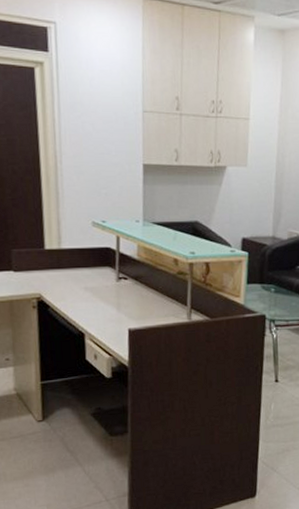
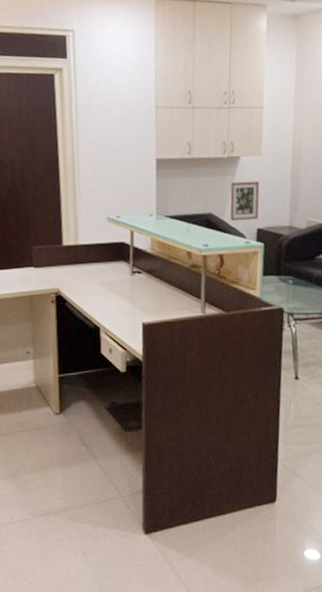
picture frame: none [216,191,245,230] -> present [230,181,260,221]

